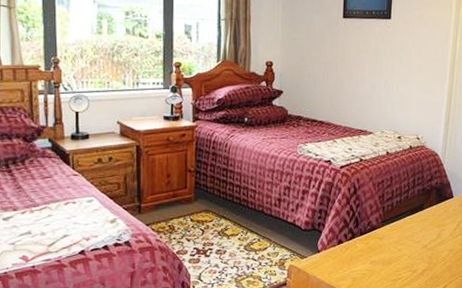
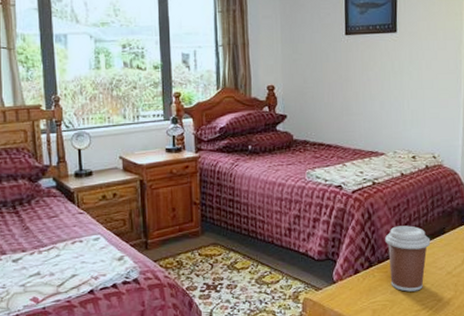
coffee cup: none [368,201,410,262] -> present [385,225,431,292]

